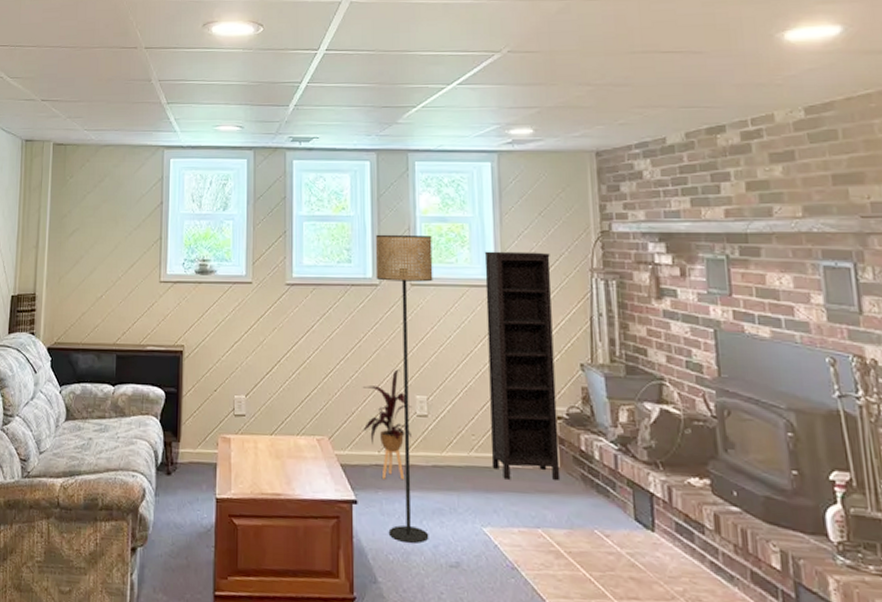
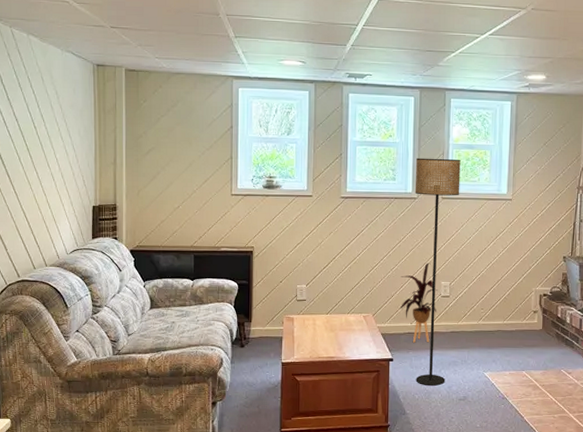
bookcase: present [484,251,561,481] -> none [494,172,549,339]

